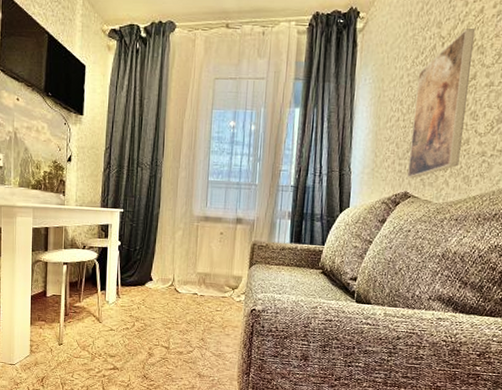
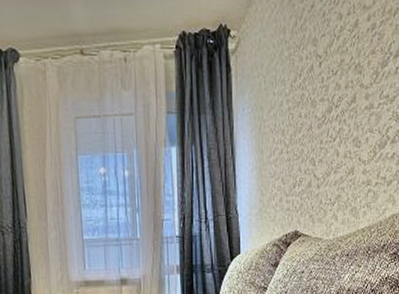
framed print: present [407,29,476,179] -> none [296,45,352,216]

